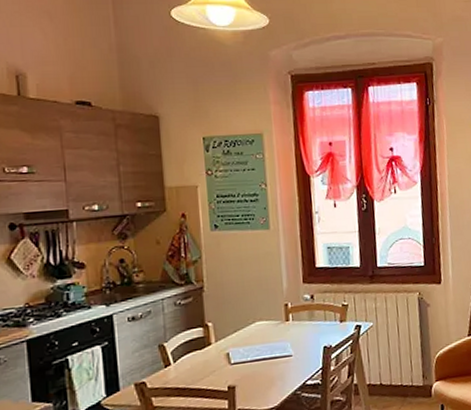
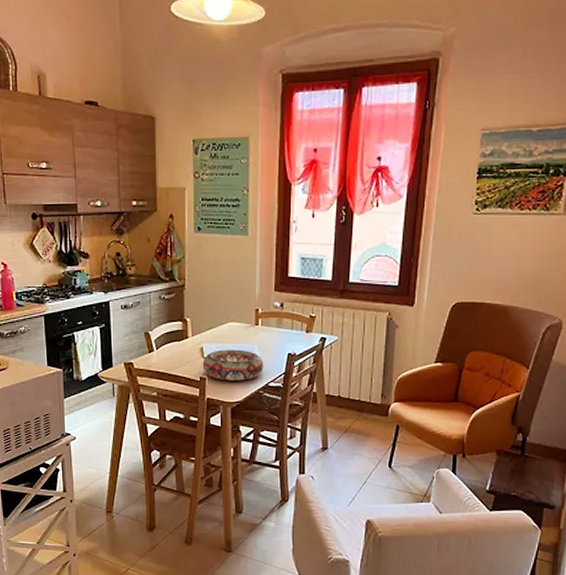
decorative bowl: none [229,349,299,387] -> present [202,349,264,381]

